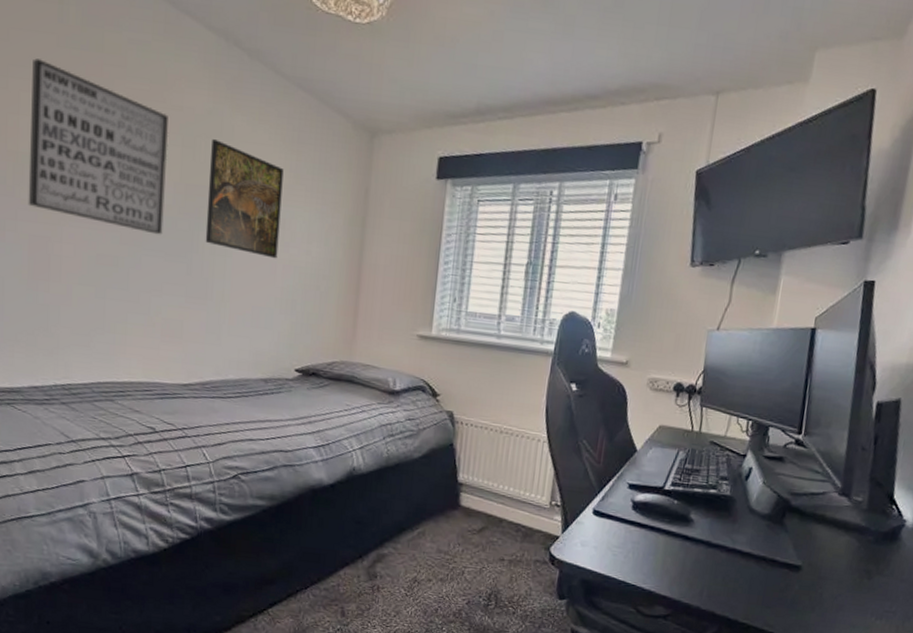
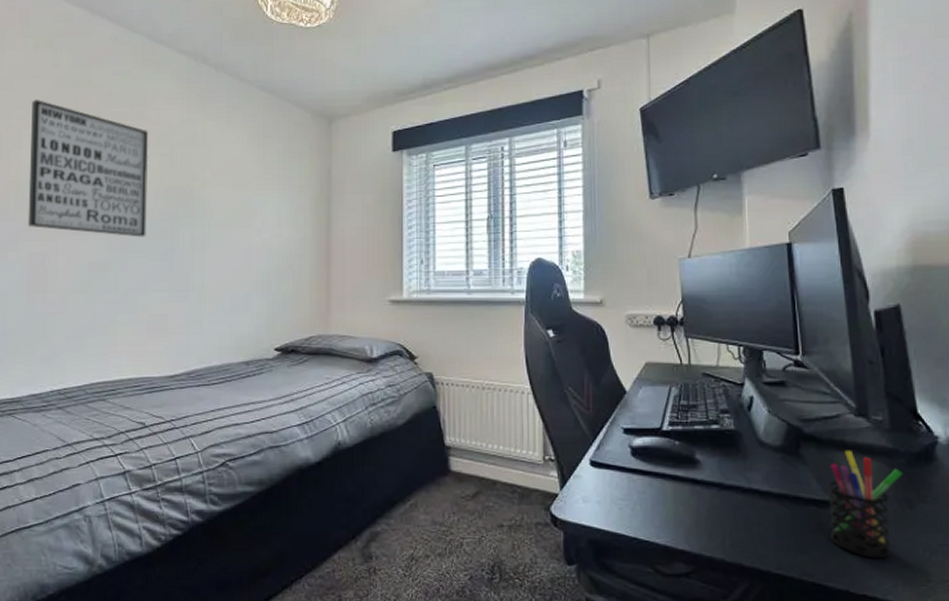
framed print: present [205,139,284,259] -> none [184,145,252,245]
pen holder: none [795,524,869,619] -> present [828,450,903,559]

